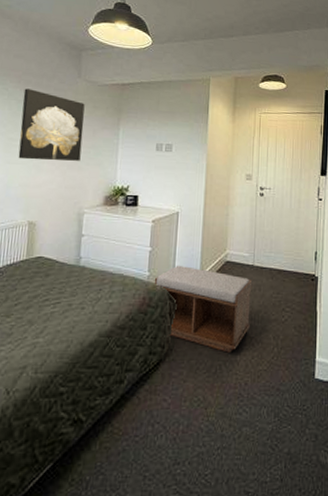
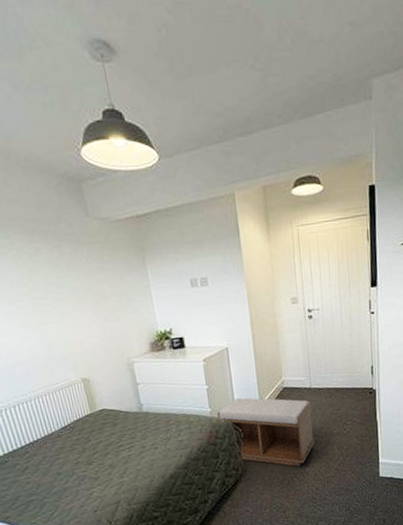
wall art: present [18,88,85,161] -> none [31,238,115,318]

